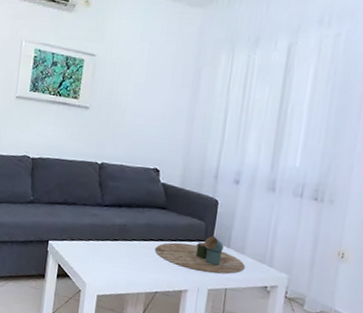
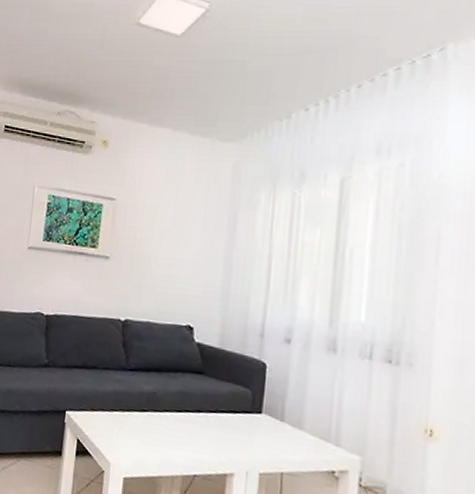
decorative tray: present [154,235,245,274] -> none [191,406,304,454]

